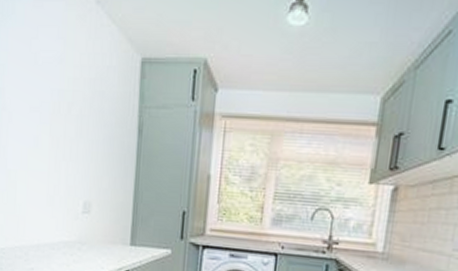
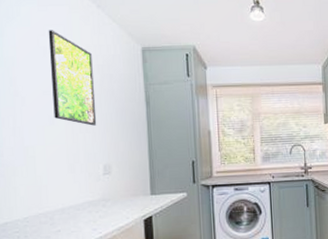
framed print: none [39,32,85,154] -> present [48,30,97,126]

